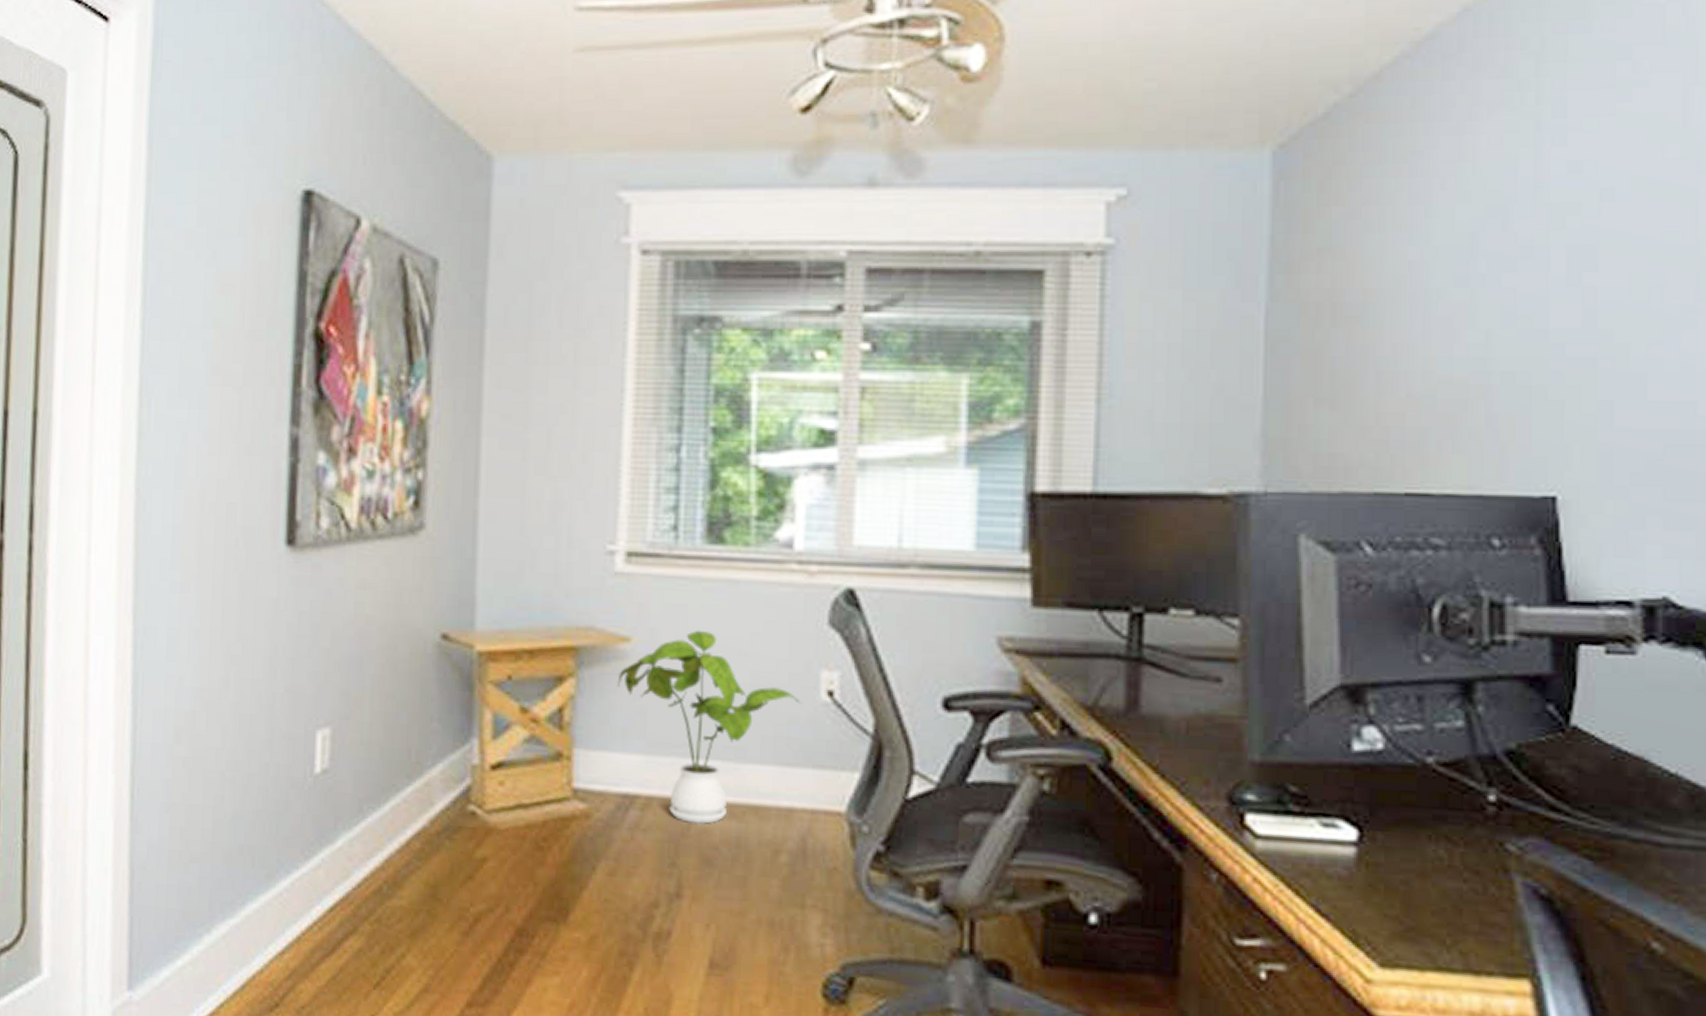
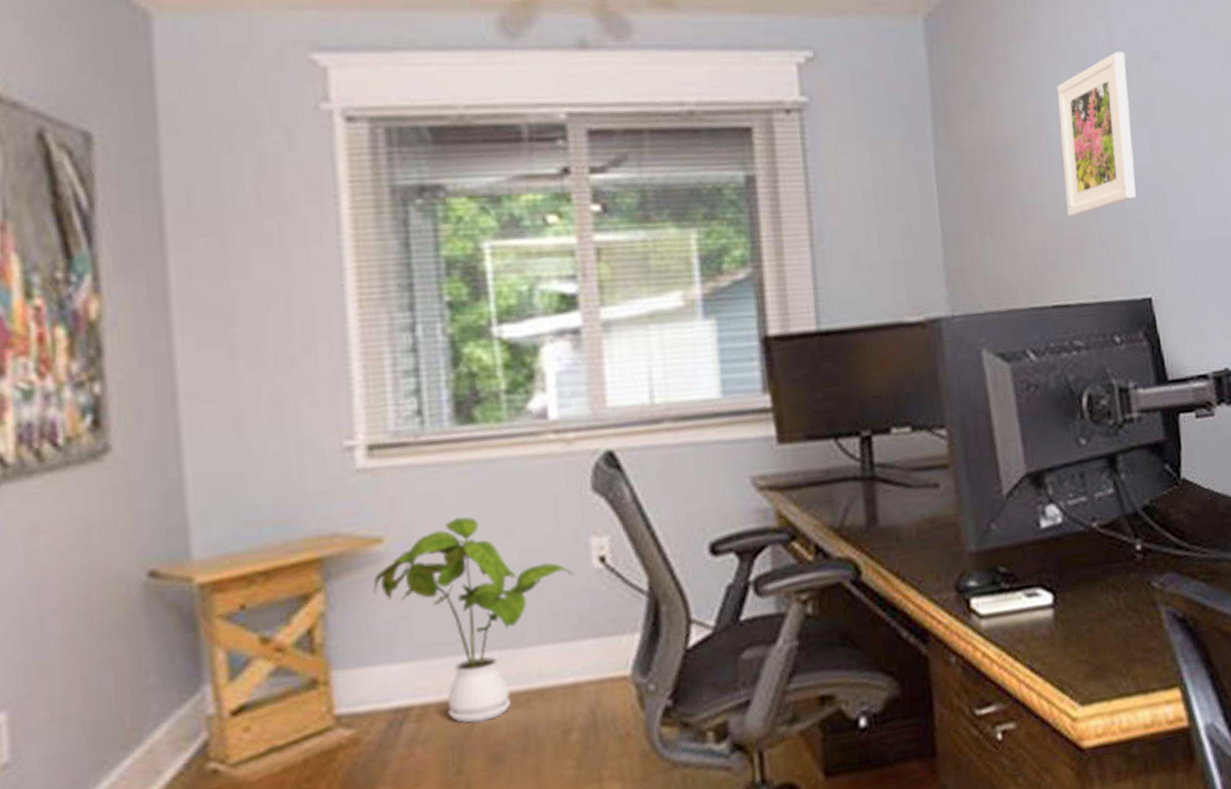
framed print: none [1443,189,1558,390] -> present [1057,51,1136,218]

